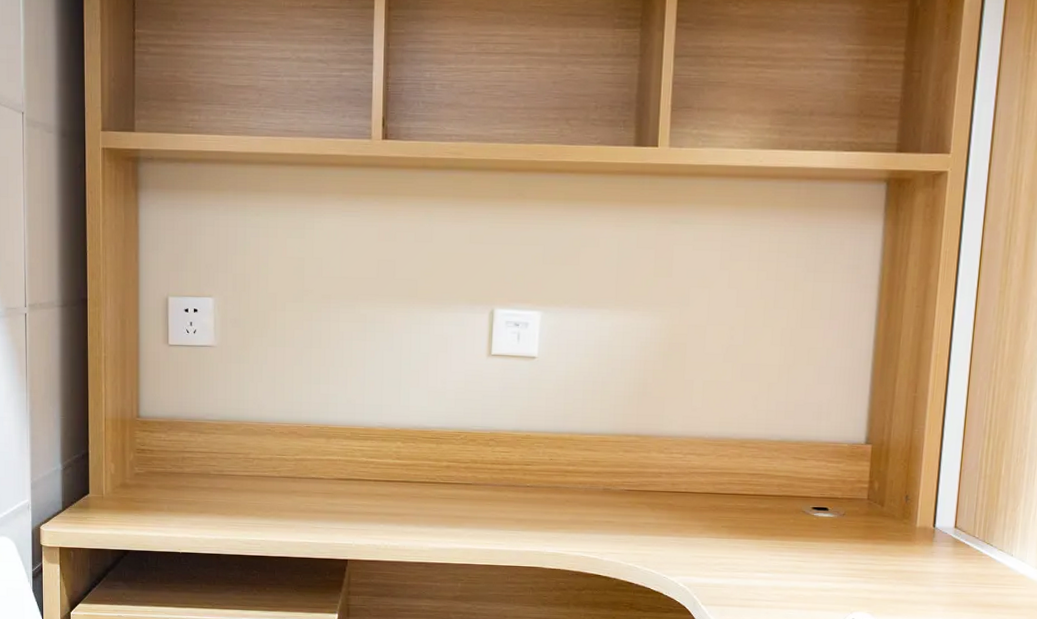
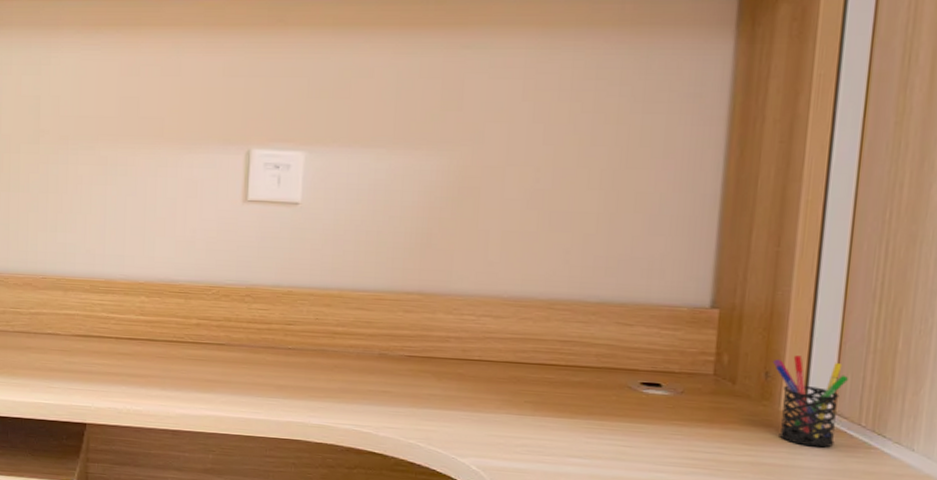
pen holder: none [912,481,967,556] -> present [773,355,849,448]

